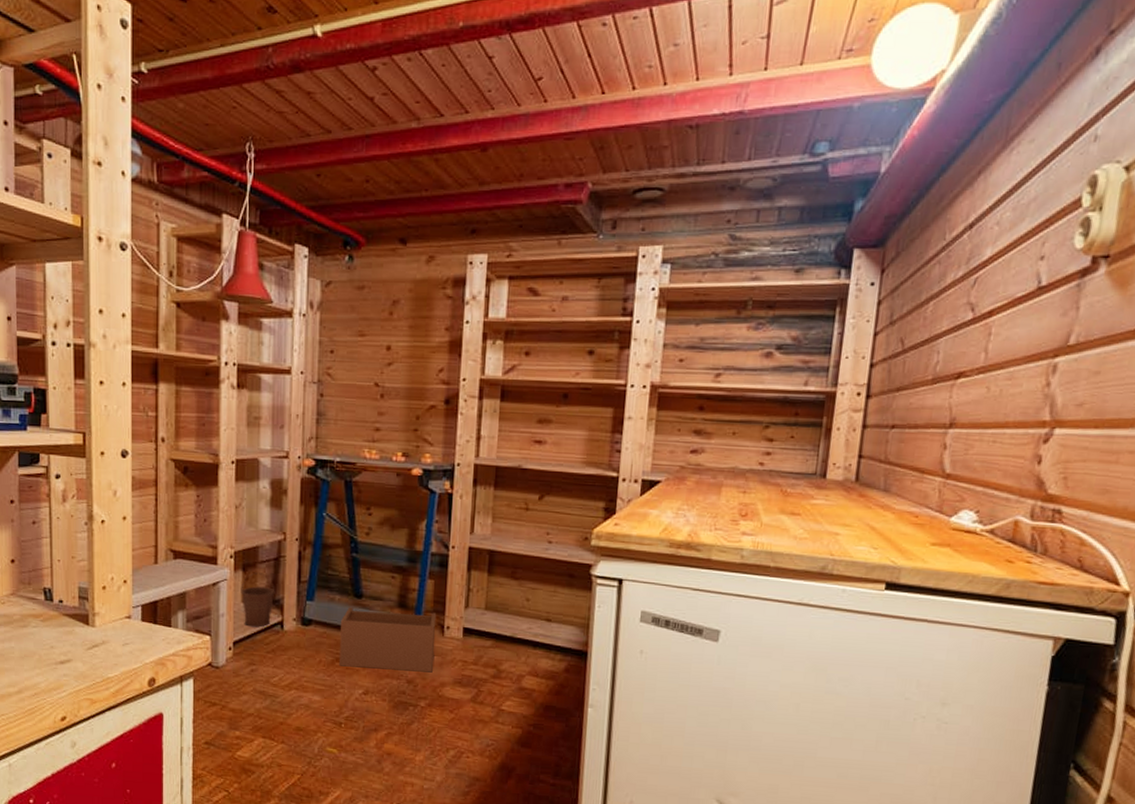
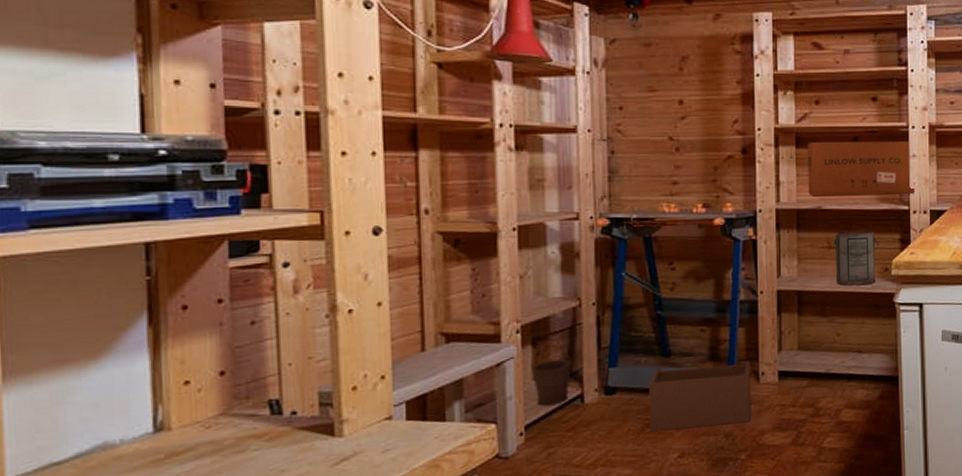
box: none [509,395,628,461] -> present [807,140,915,198]
paint can: none [529,493,581,553] -> present [832,230,879,286]

